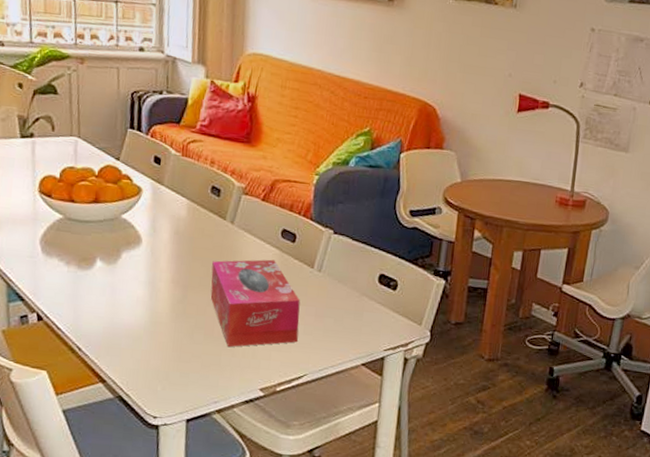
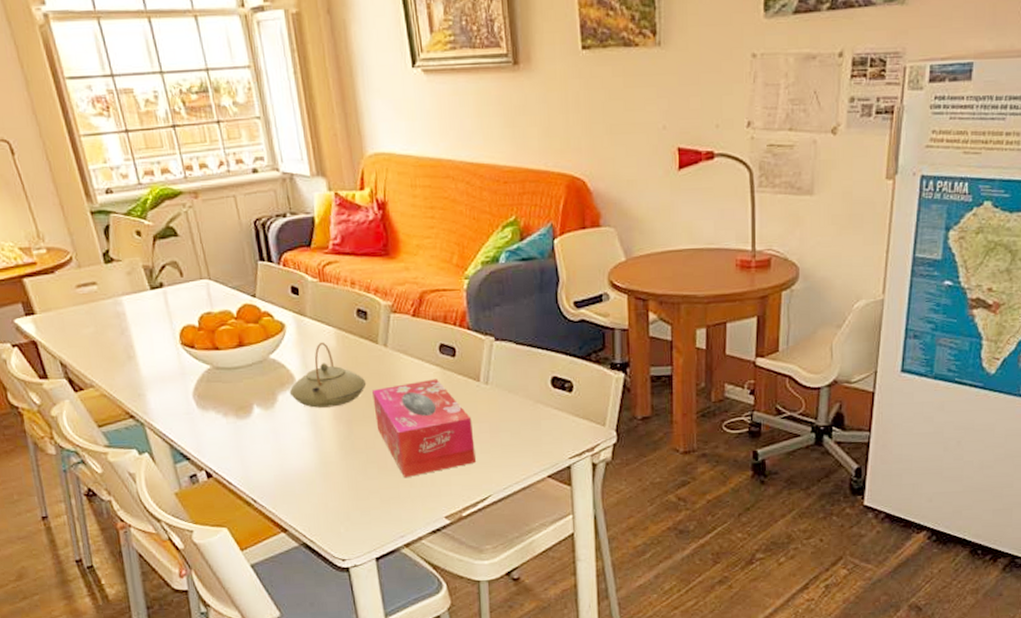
teapot: none [133,210,208,272] -> present [289,342,367,408]

